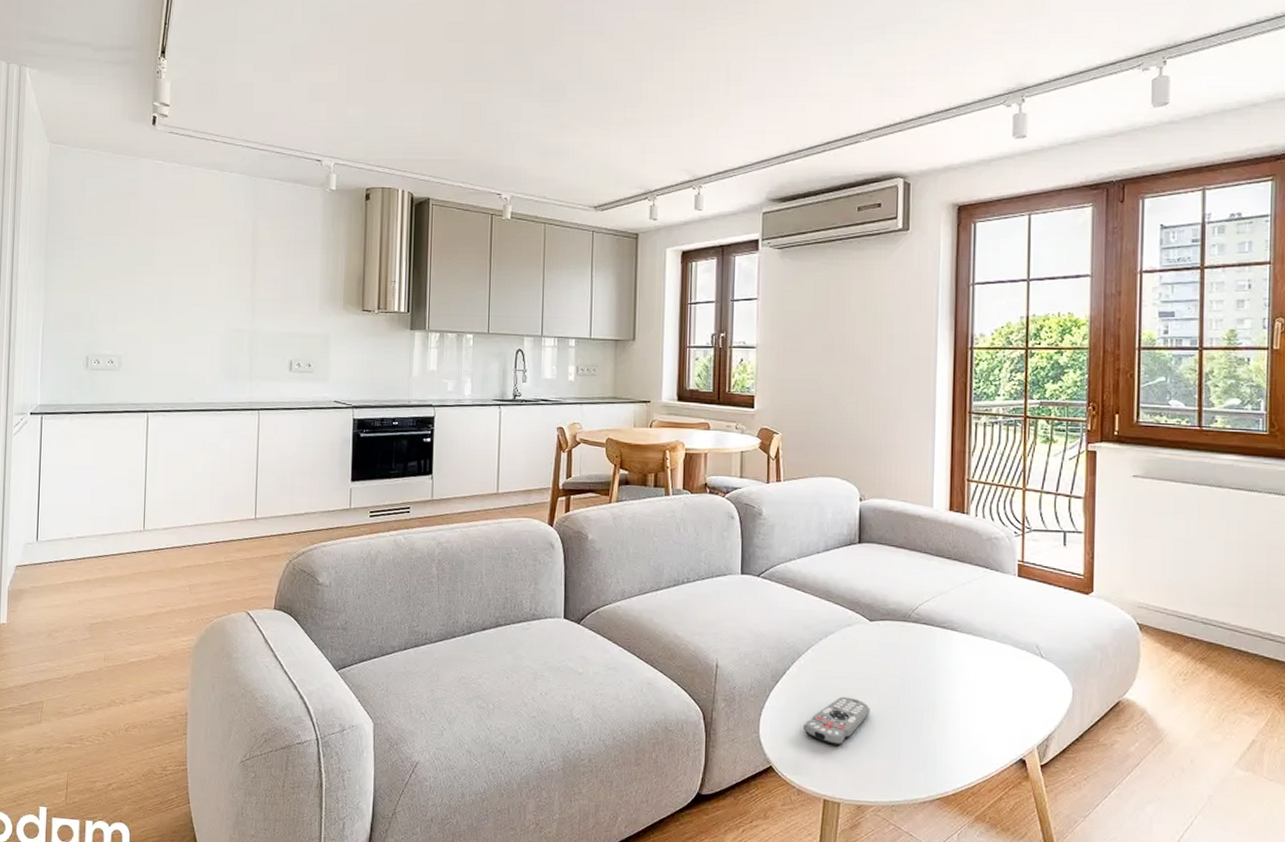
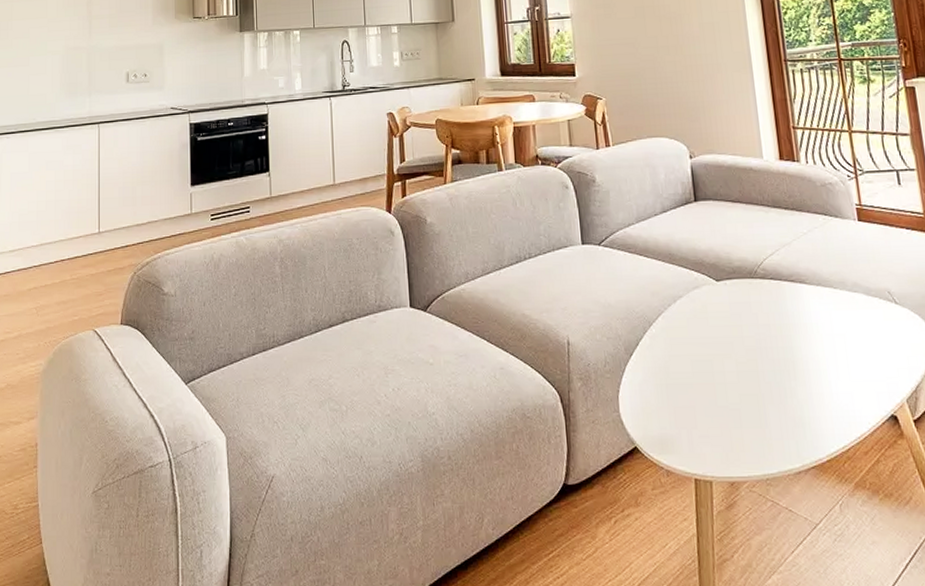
remote control: present [802,696,870,746] -> none [663,364,730,418]

